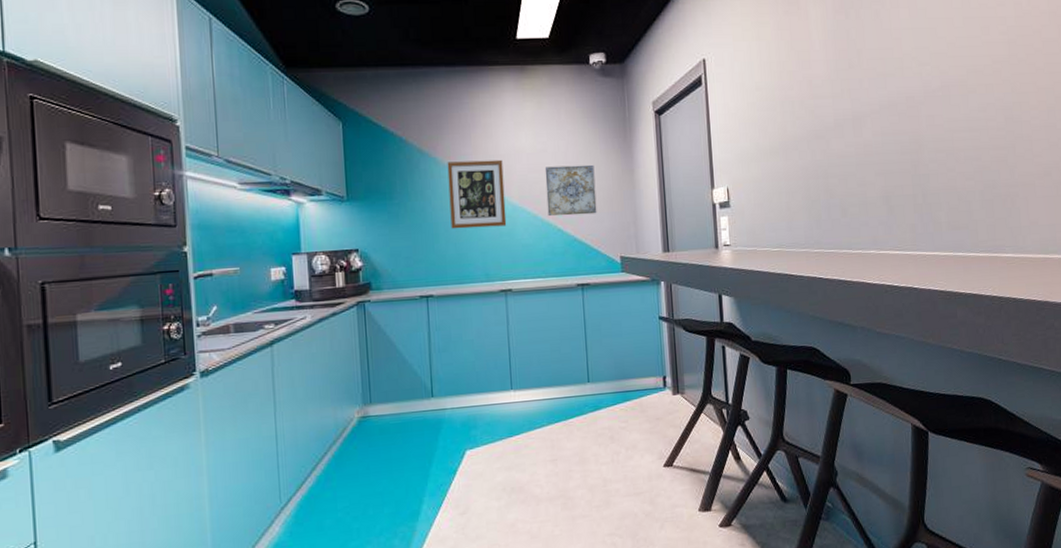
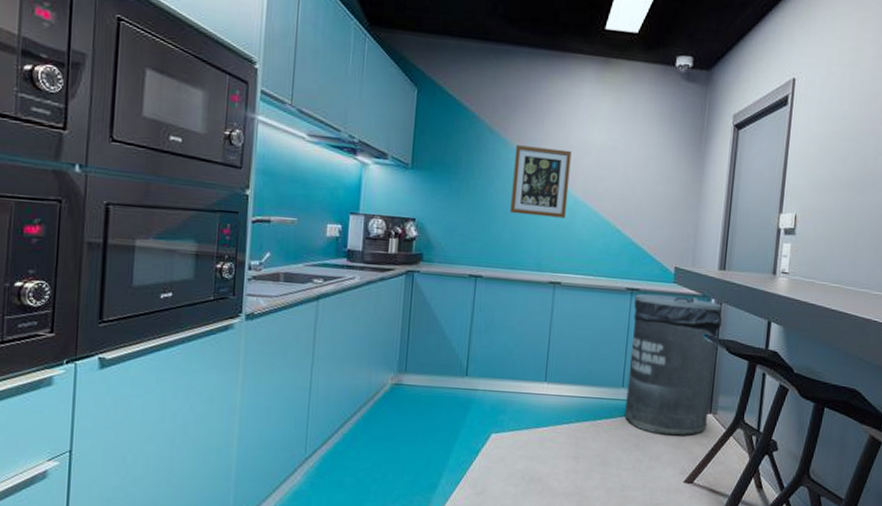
wall art: present [544,164,597,217] -> none [608,165,663,220]
trash can: none [586,283,677,423] -> present [625,293,723,436]

